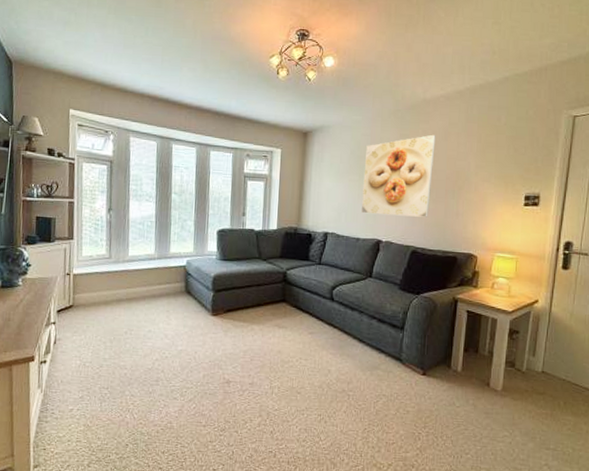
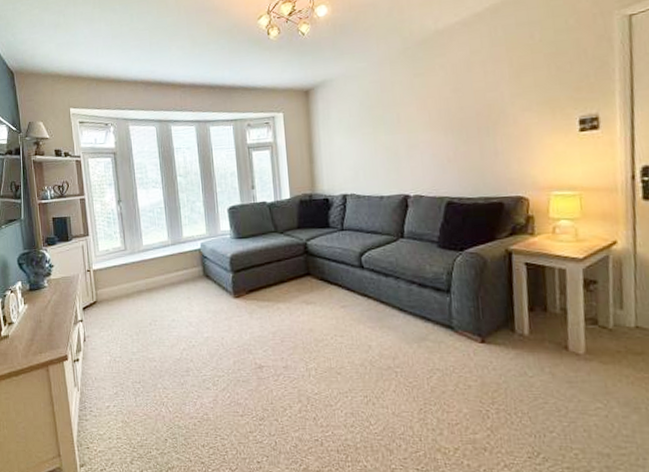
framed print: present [362,134,436,218] -> none [377,67,461,168]

